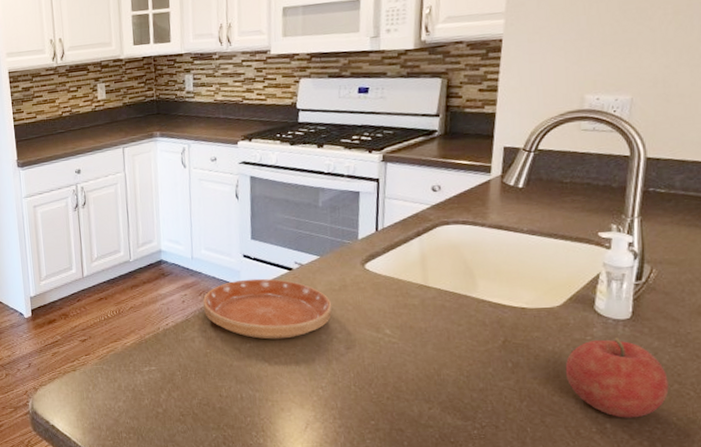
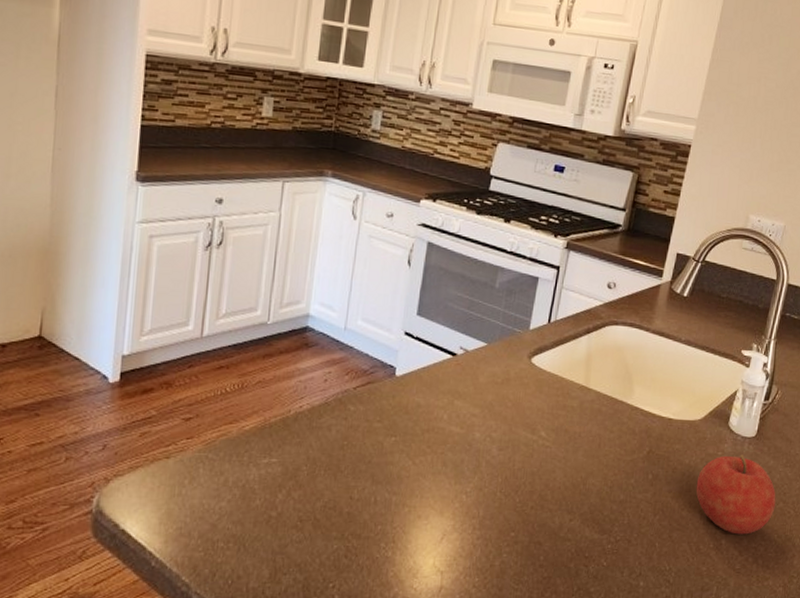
saucer: present [203,278,333,339] -> none [349,361,492,434]

